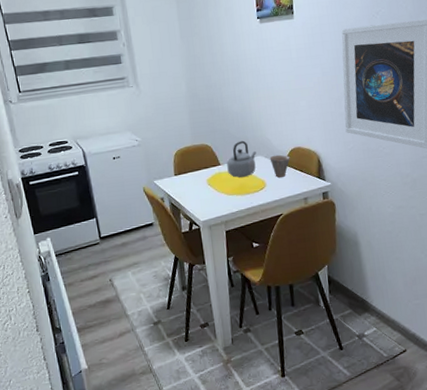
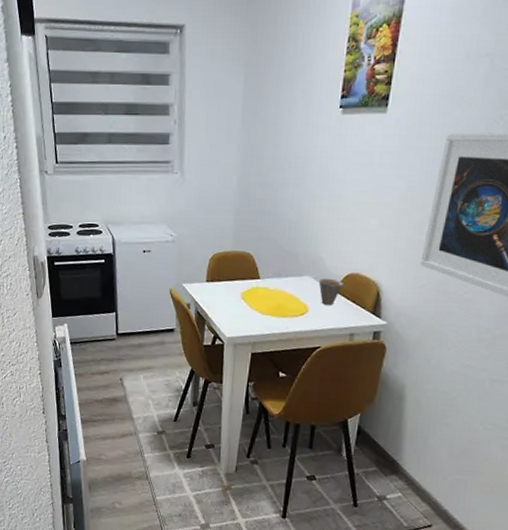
teapot: present [226,140,256,178] -> none [266,255,304,297]

